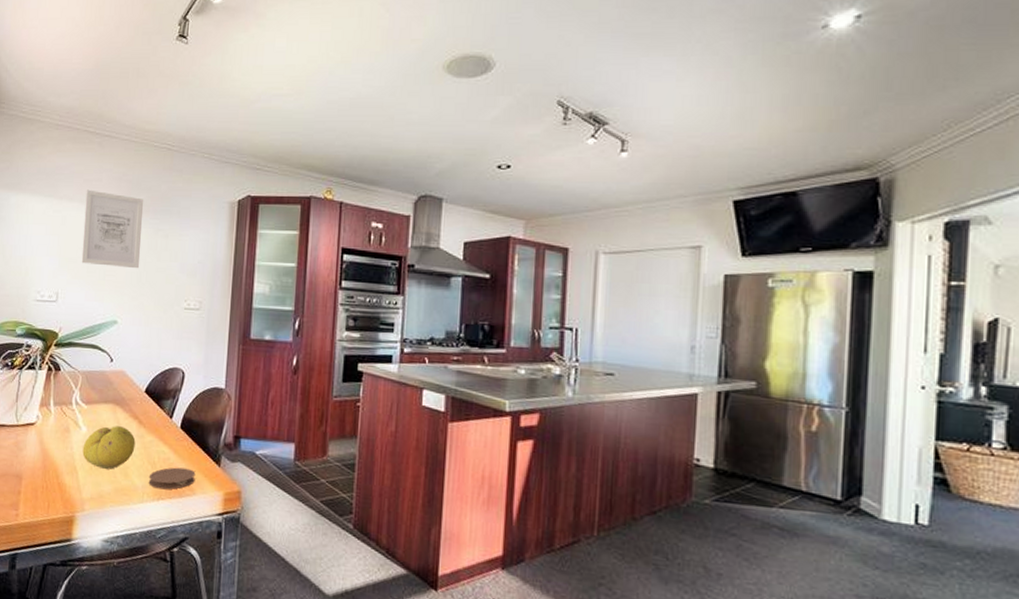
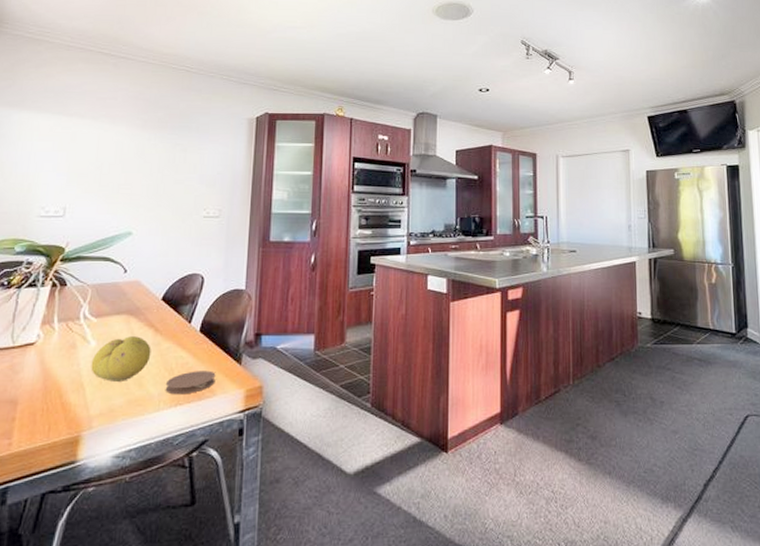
wall art: present [81,189,144,269] -> none [93,107,161,181]

